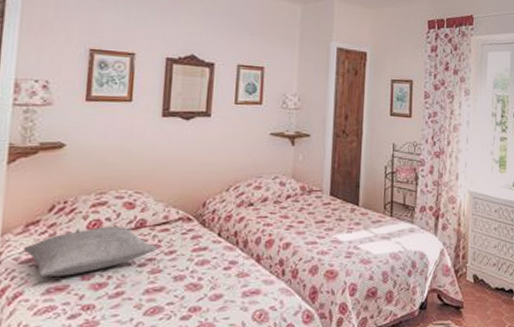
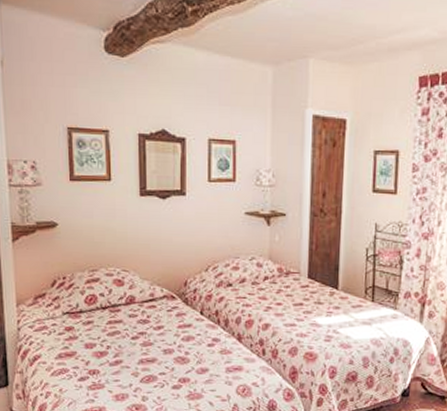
pillow: present [24,225,158,276] -> none [36,301,147,344]

